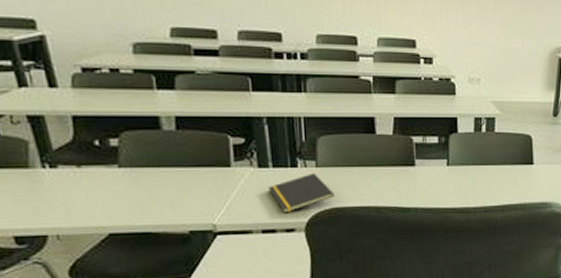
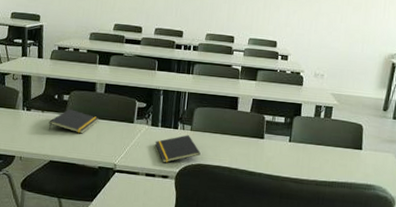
notepad: none [93,158,176,192] -> present [49,109,100,134]

